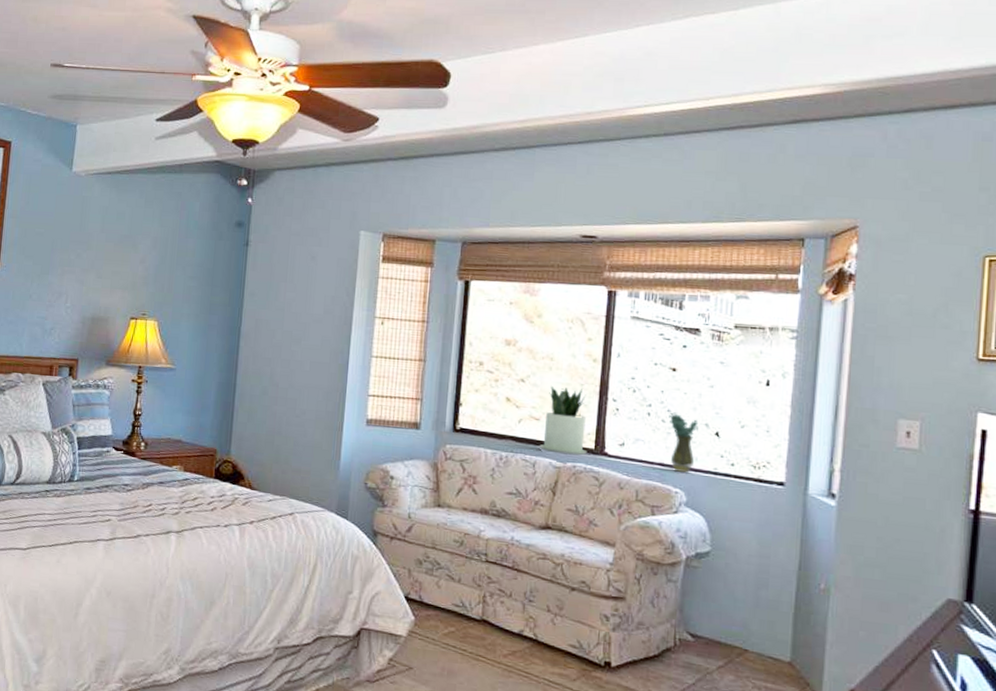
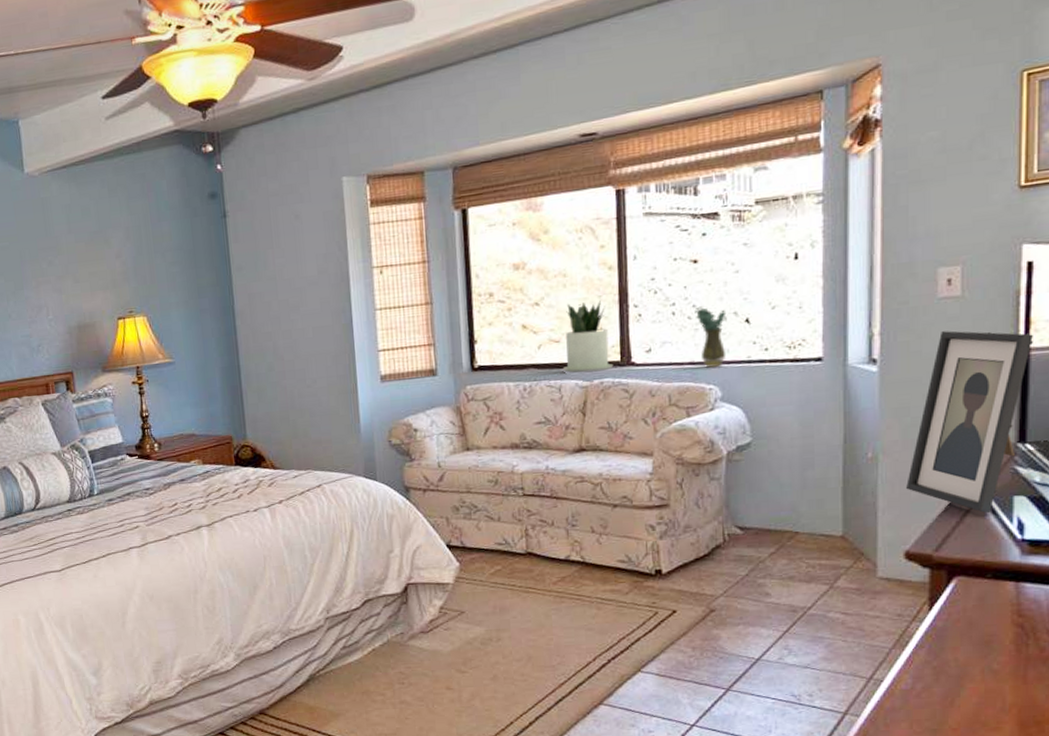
picture frame: none [855,480,984,666] -> present [906,331,1033,513]

